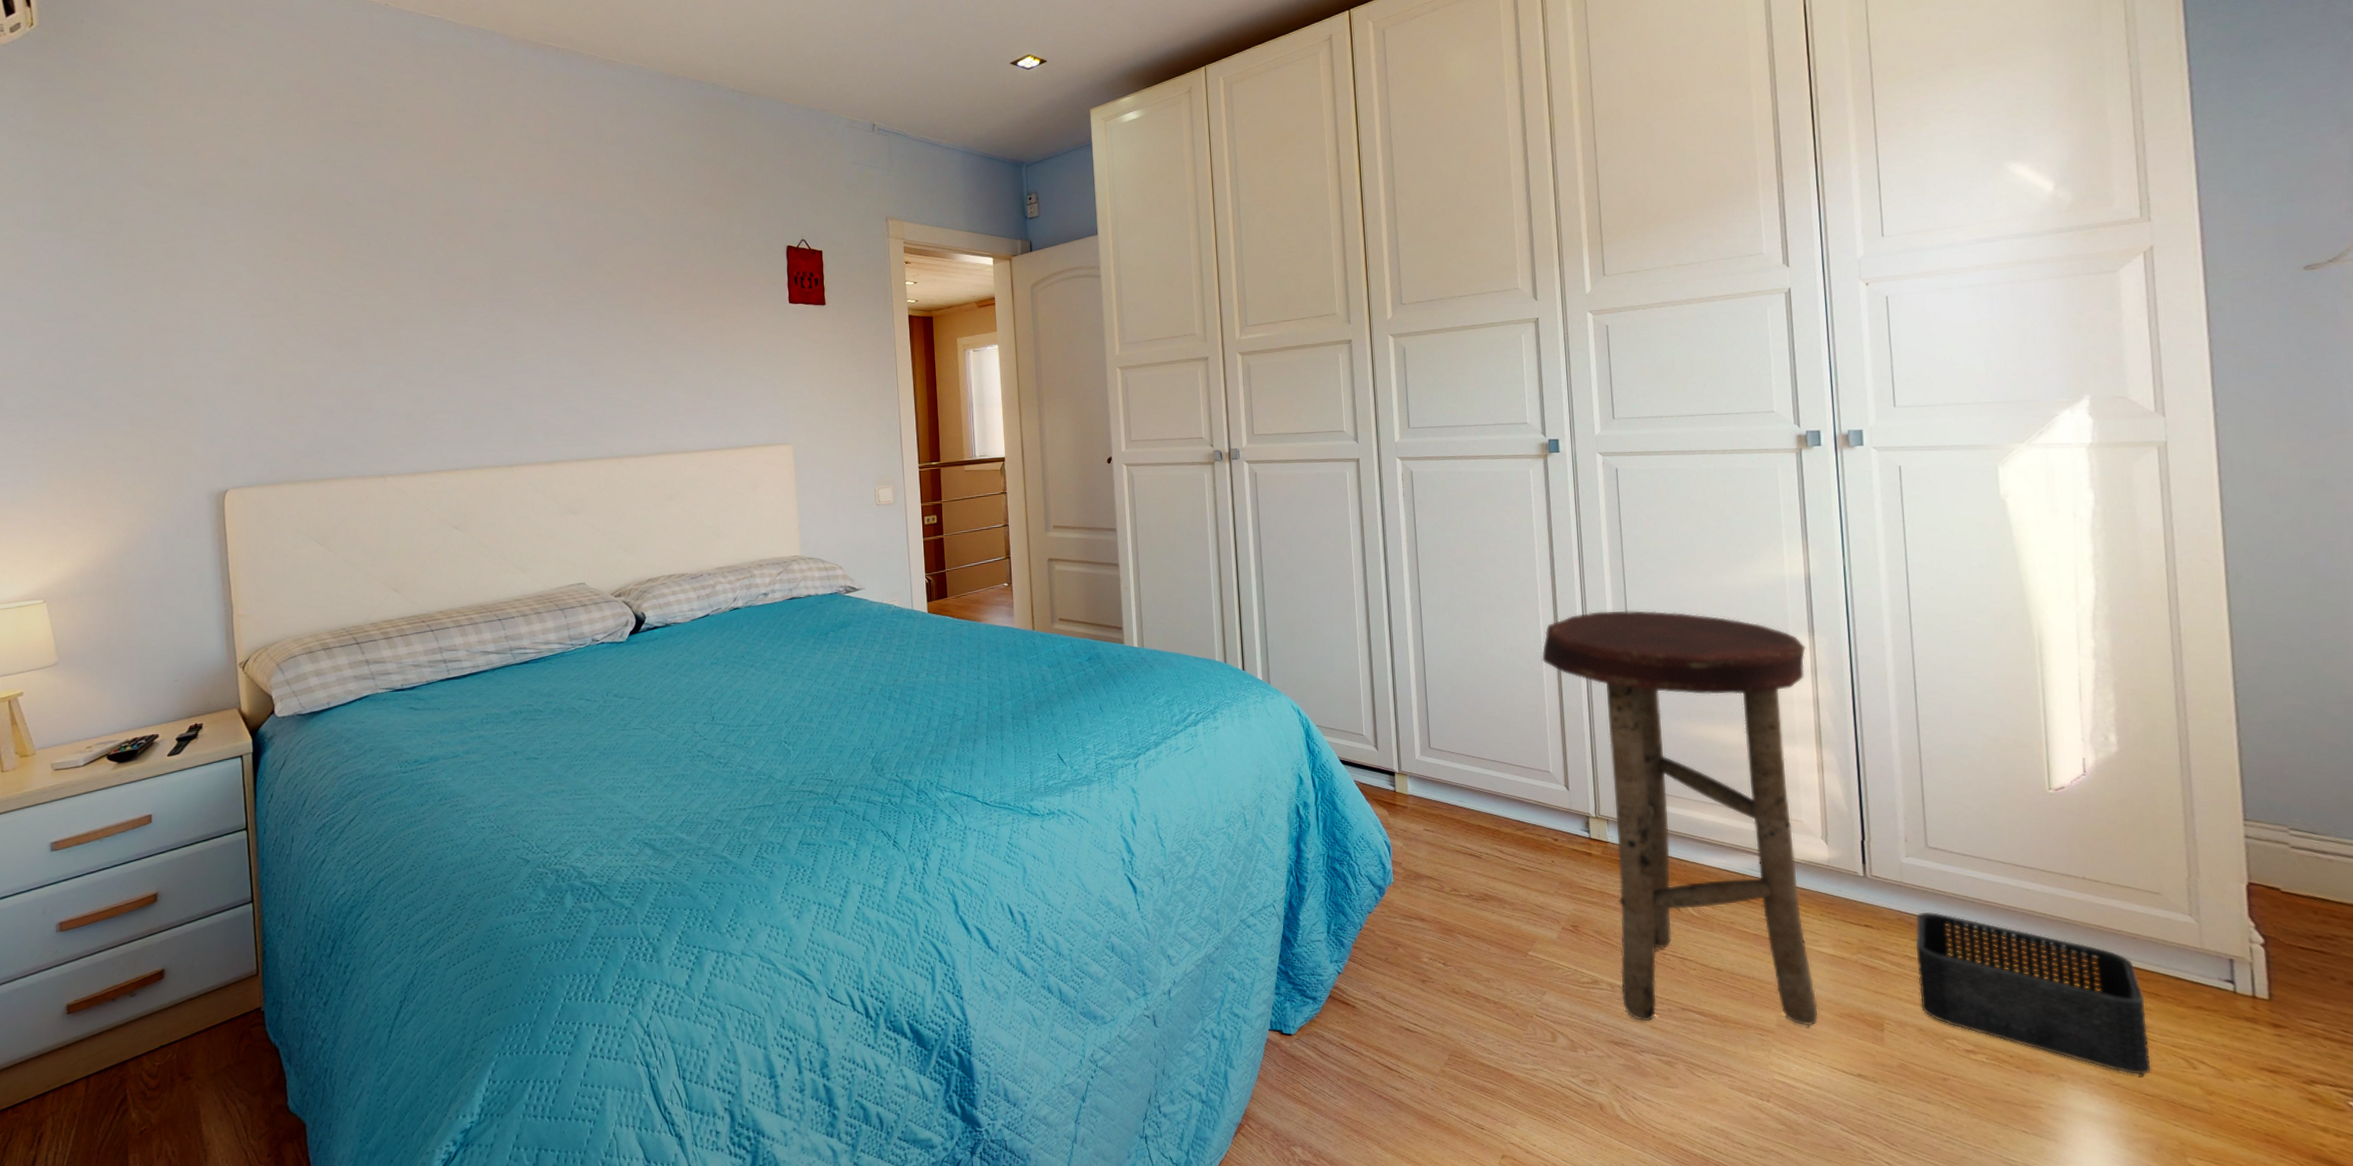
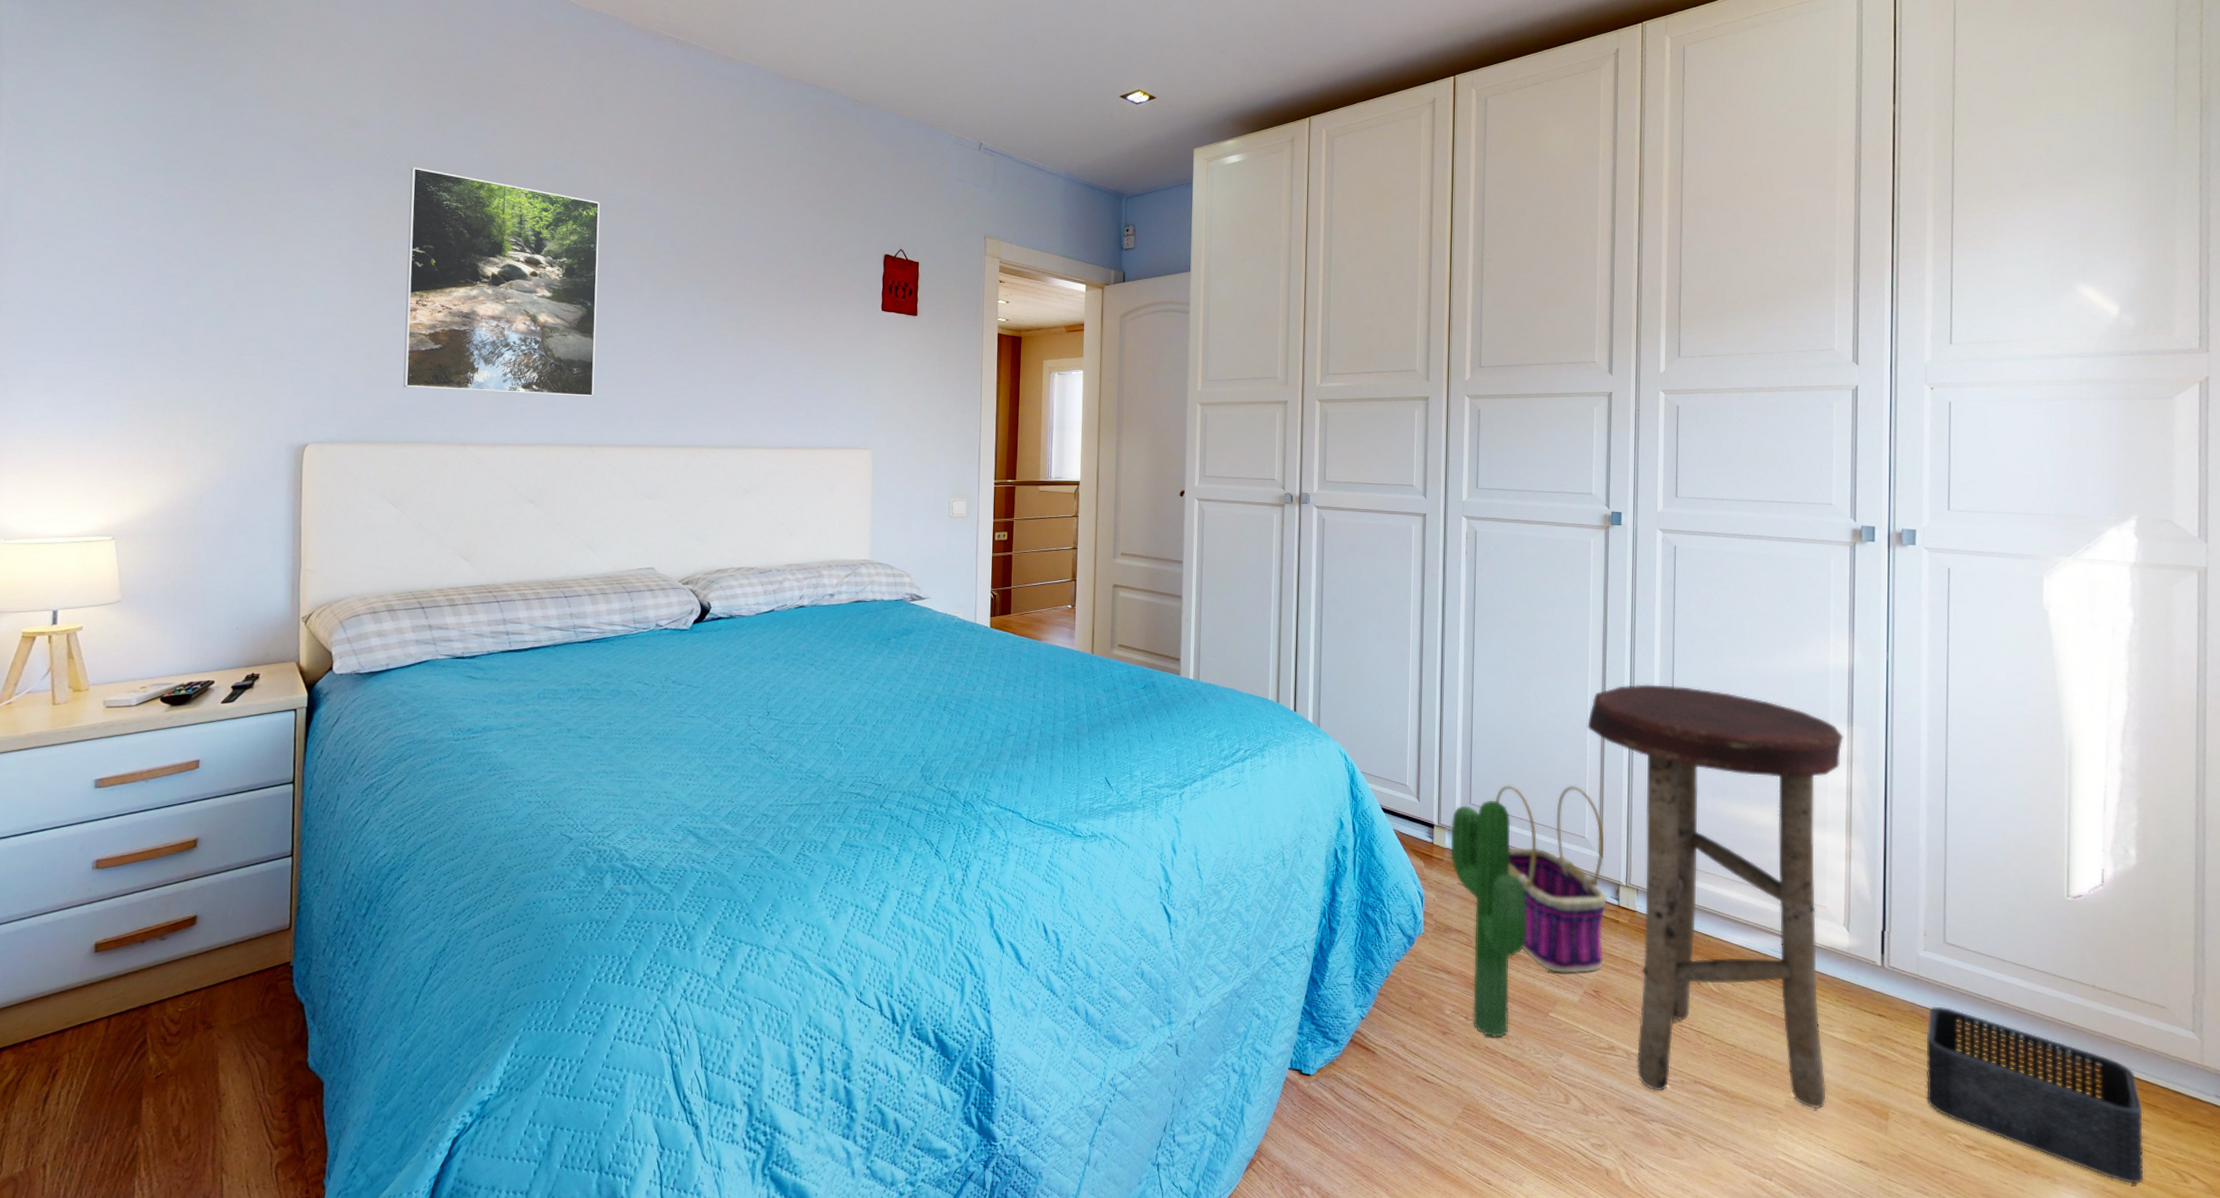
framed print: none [303,201,508,424] -> present [403,167,600,397]
decorative plant: none [1412,742,1499,982] -> present [1450,800,1527,1039]
basket: none [1453,720,1580,911] -> present [1494,785,1607,973]

